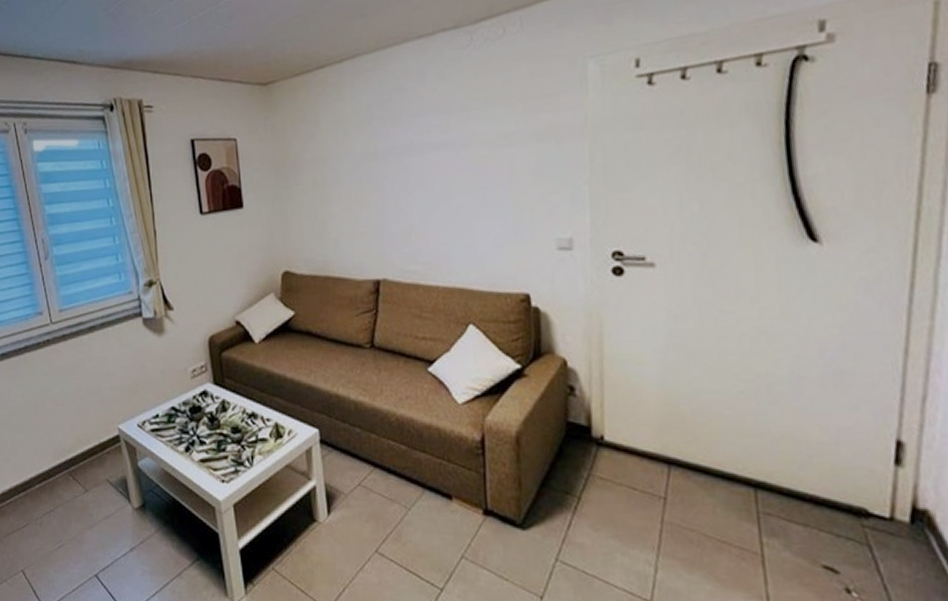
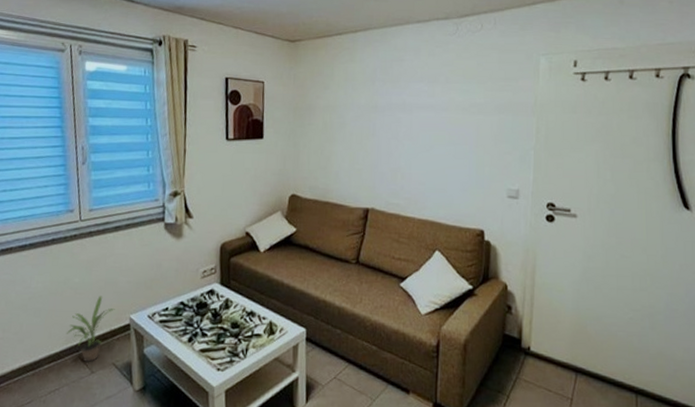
potted plant: none [53,406,101,481] -> present [66,296,115,363]

